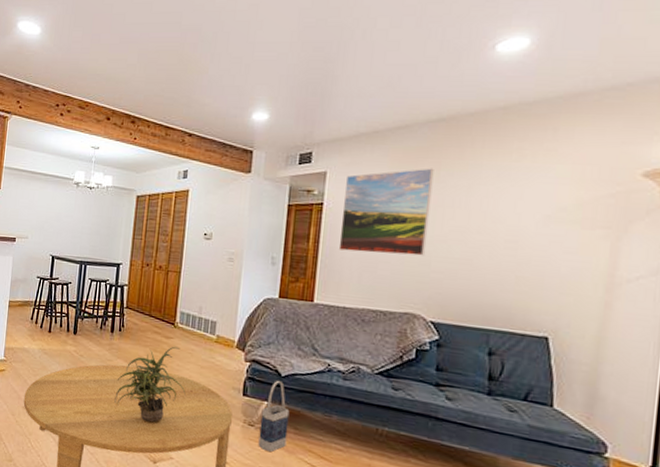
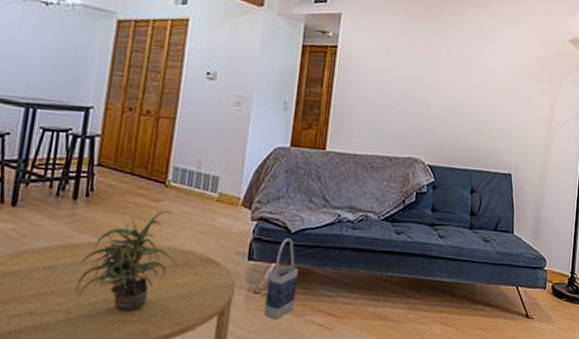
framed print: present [338,168,434,256] -> none [351,19,434,103]

